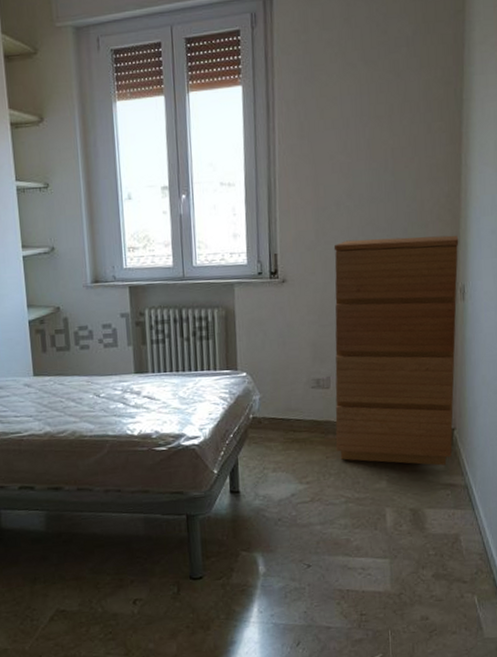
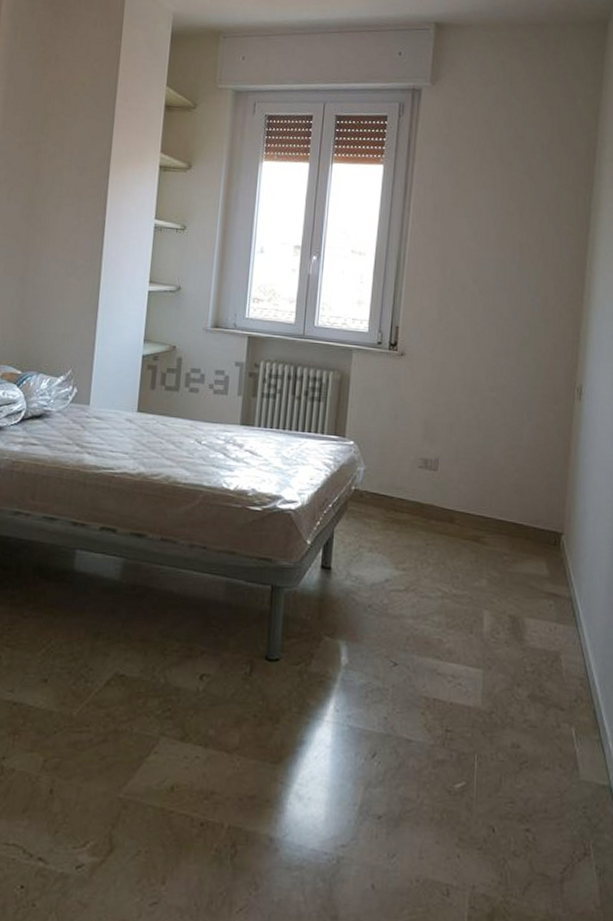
dresser: present [333,235,459,466] -> none [437,323,579,572]

